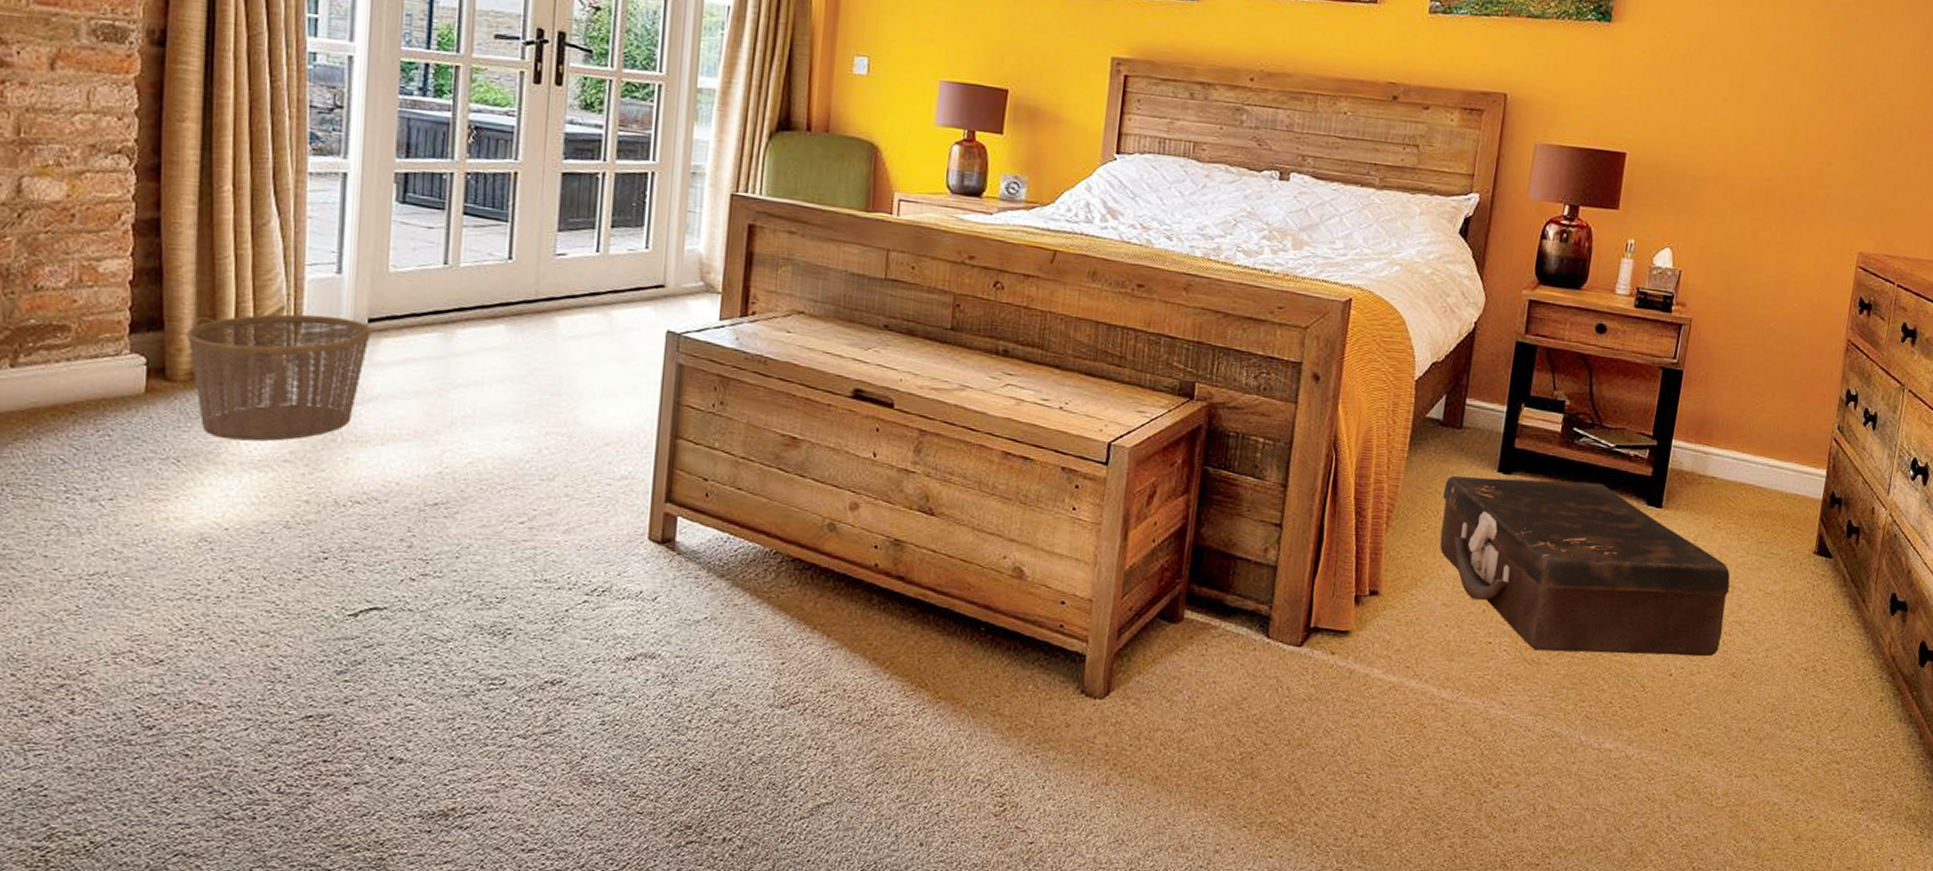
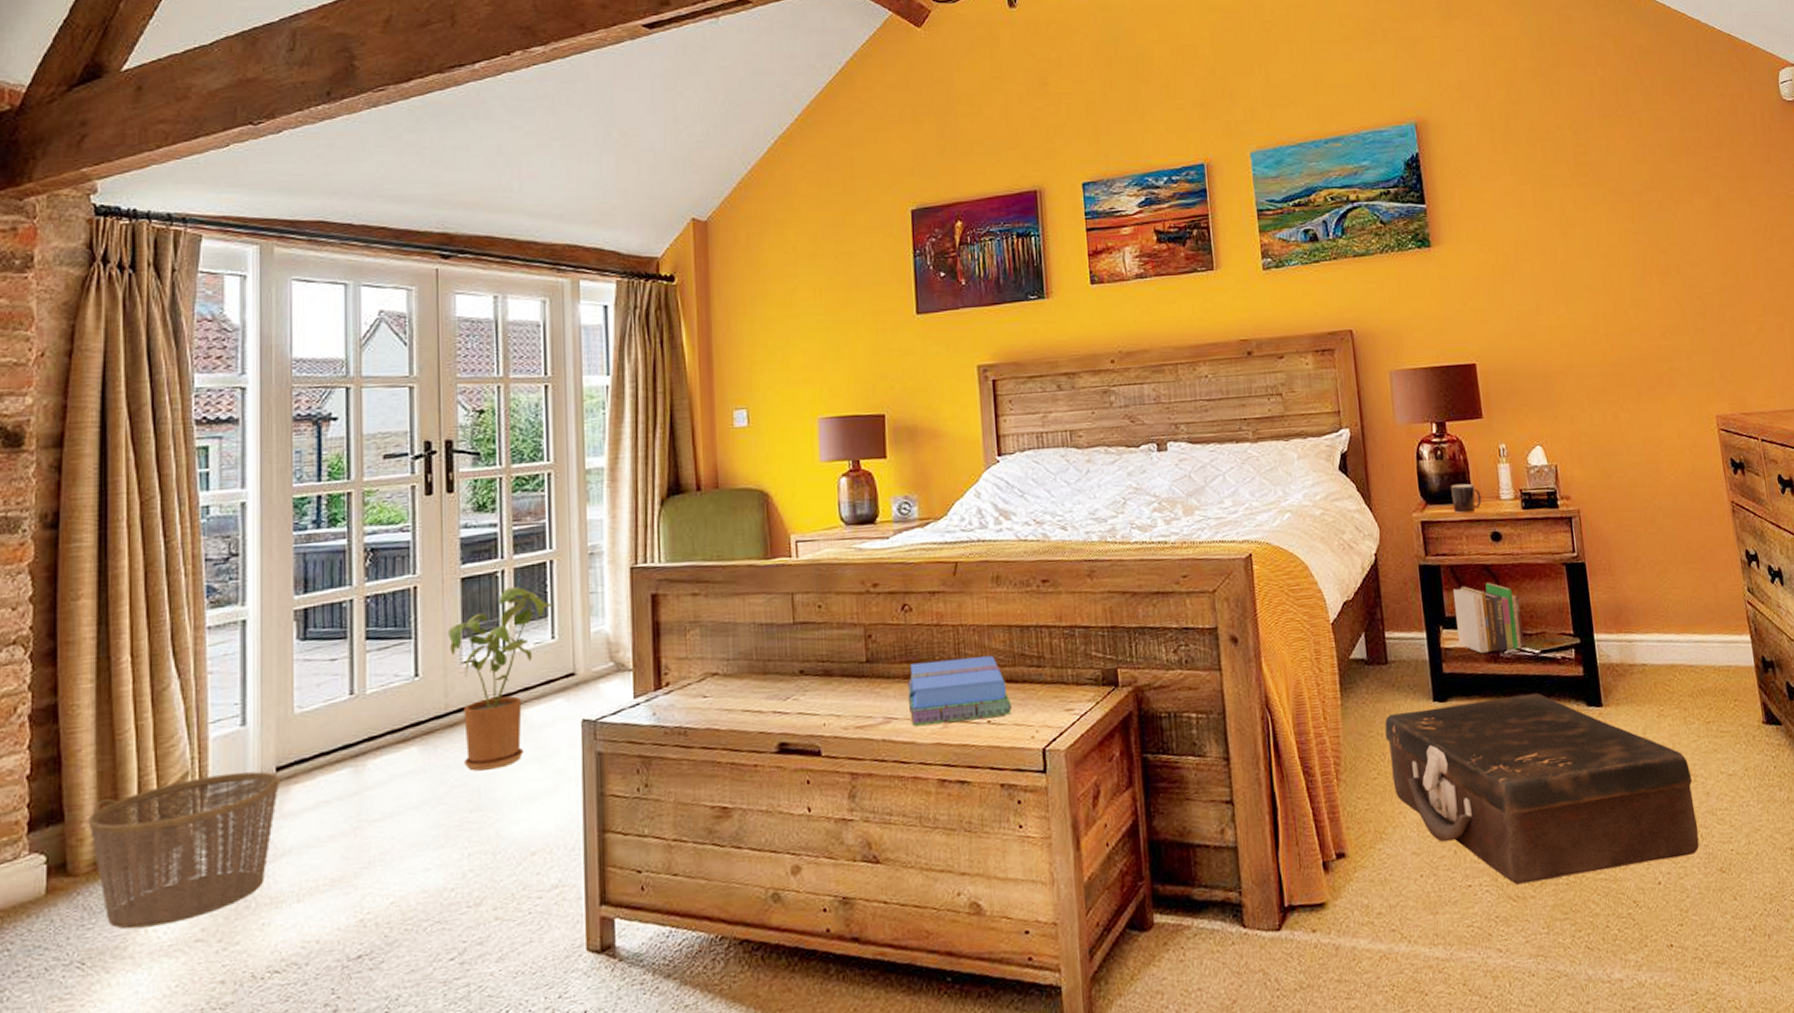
house plant: none [544,191,653,361] -> present [448,587,555,771]
books: none [985,339,1086,405] -> present [906,656,1012,726]
books: none [1537,370,1608,440] -> present [1453,582,1524,654]
mug: none [1565,269,1597,303] -> present [1449,483,1482,515]

